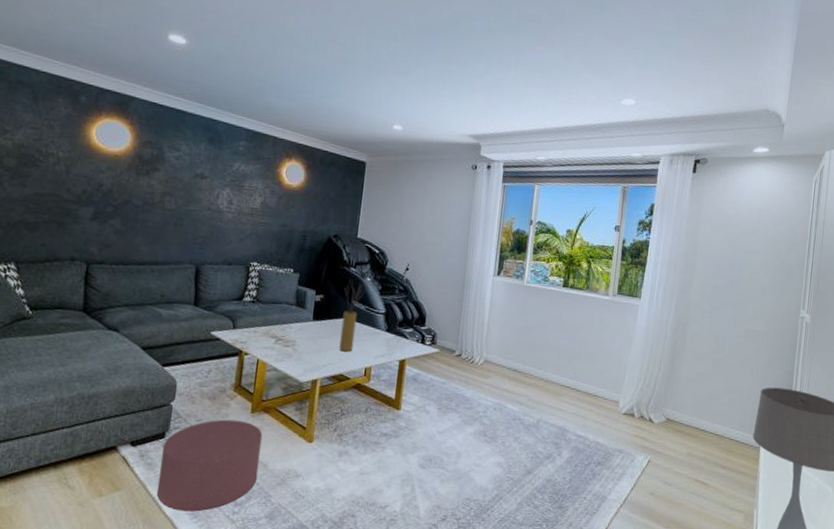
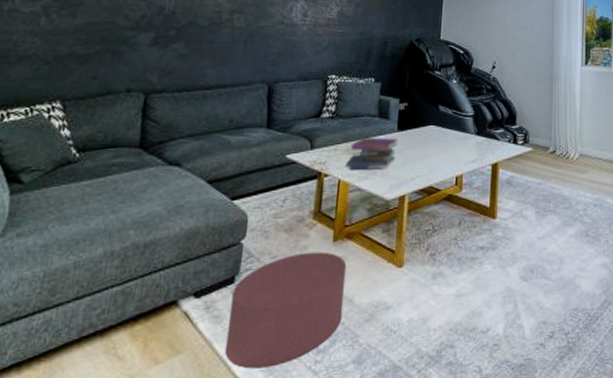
books: none [264,323,313,354] -> present [345,137,398,170]
vase: present [339,278,369,352] -> none [427,81,455,161]

